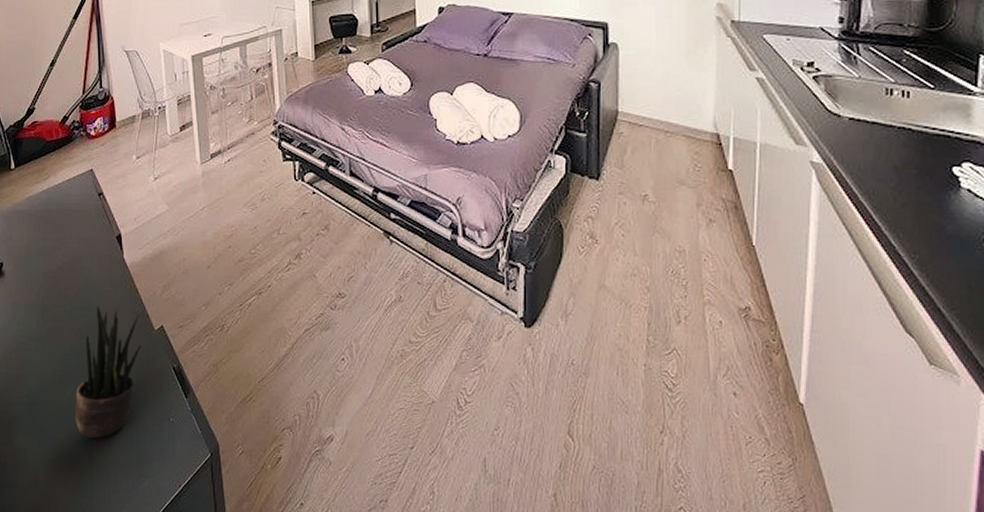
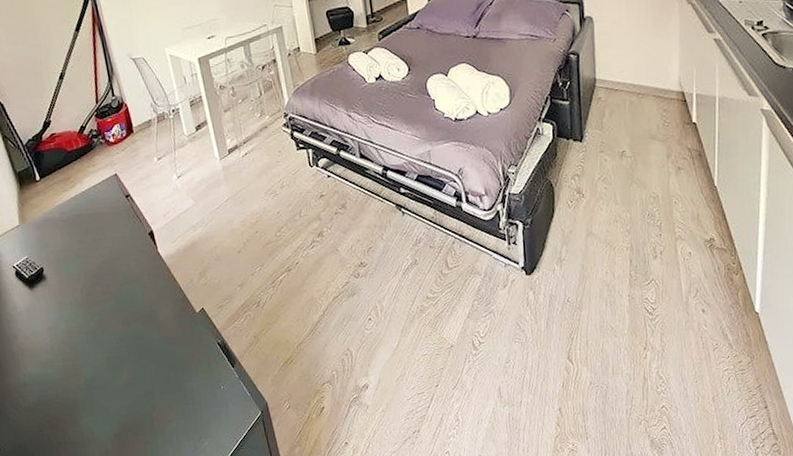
potted plant: present [75,306,141,439] -> none [131,297,186,412]

